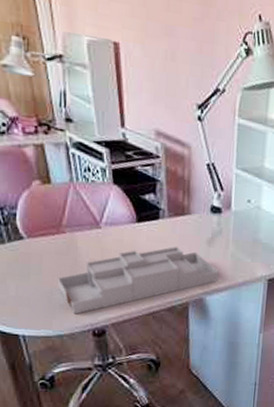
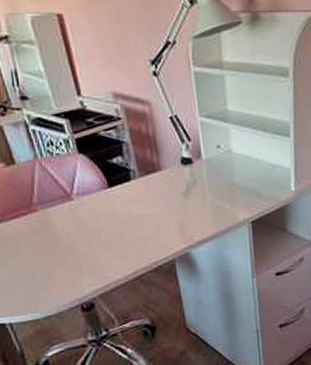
desk organizer: present [57,246,220,315] -> none [36,204,202,293]

